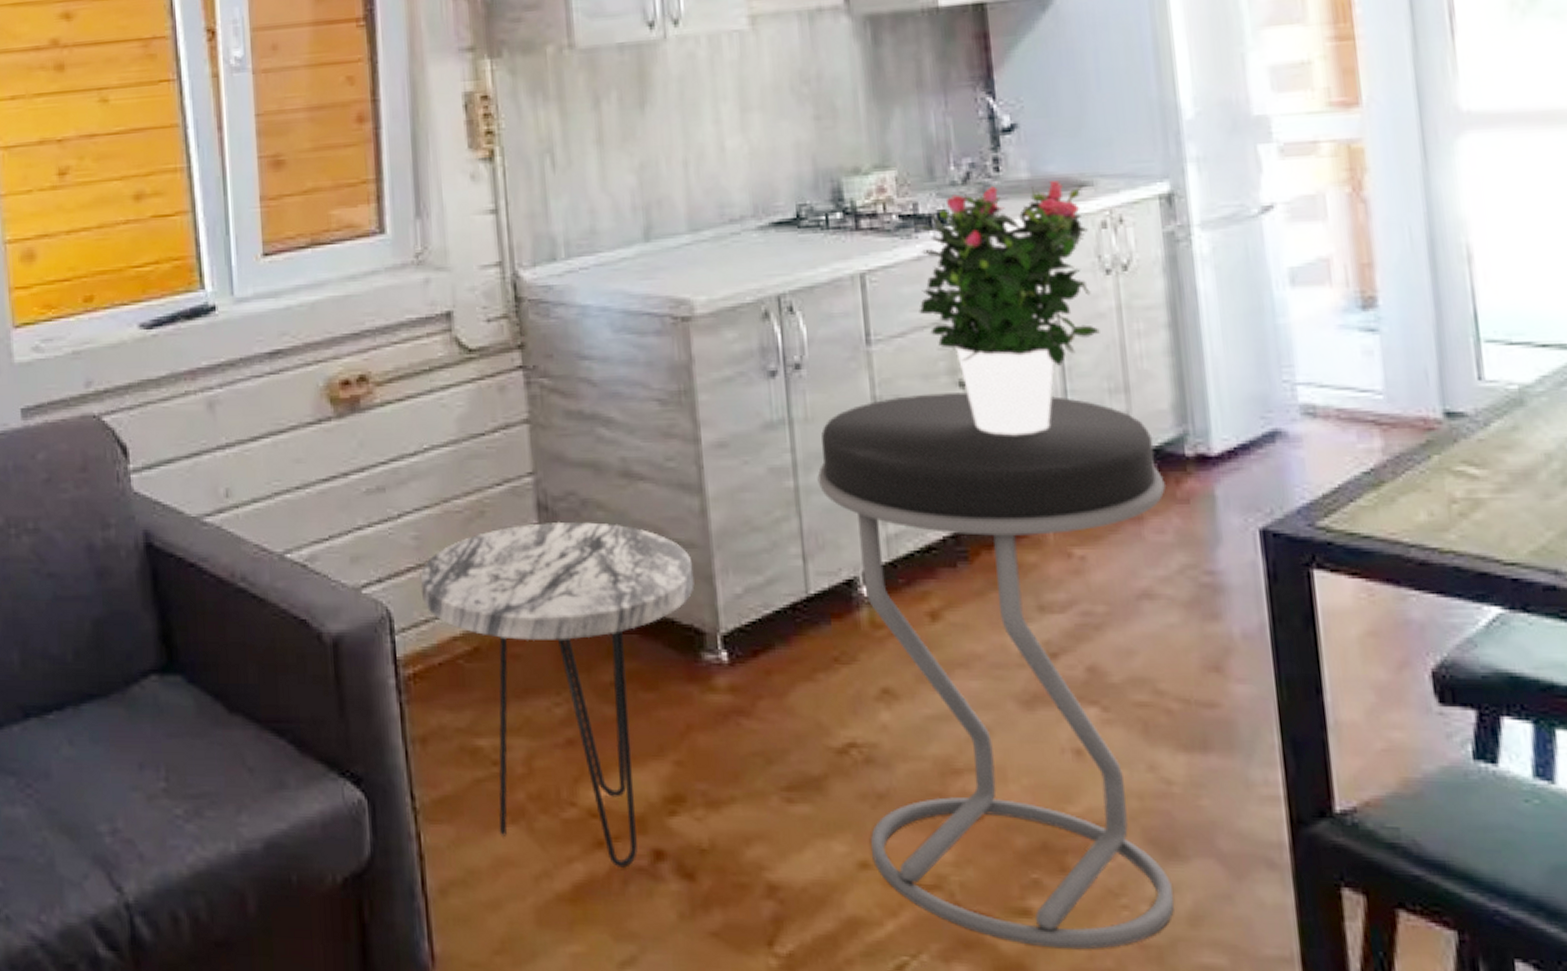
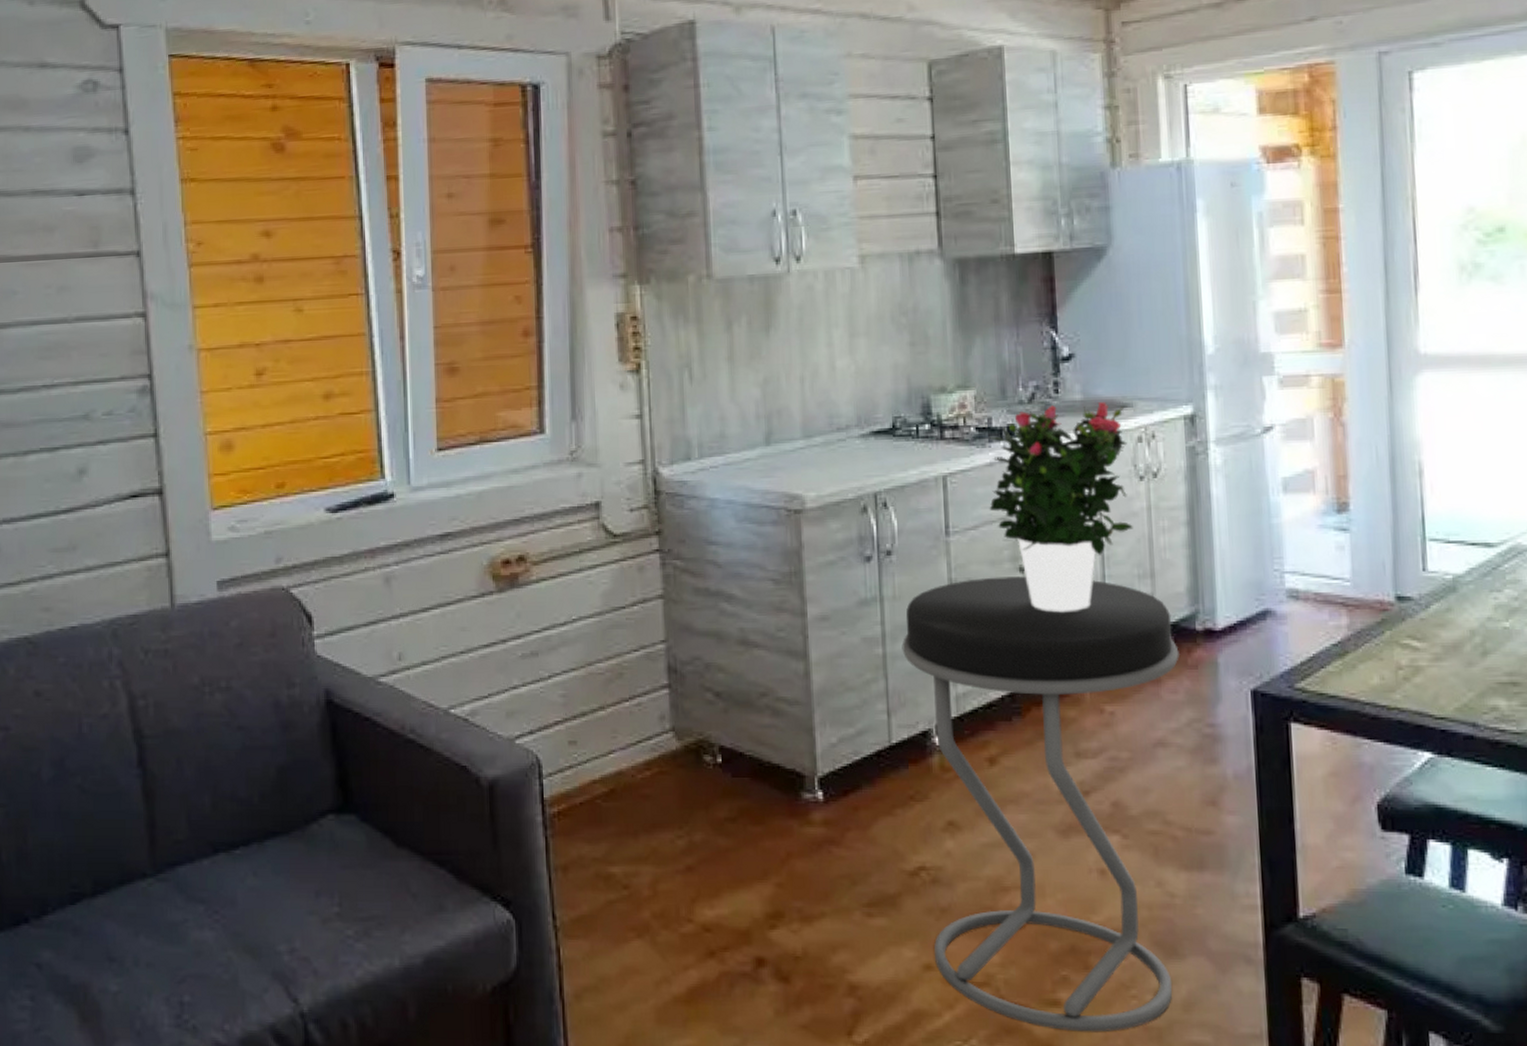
side table: present [420,521,694,868] -> none [566,682,797,973]

